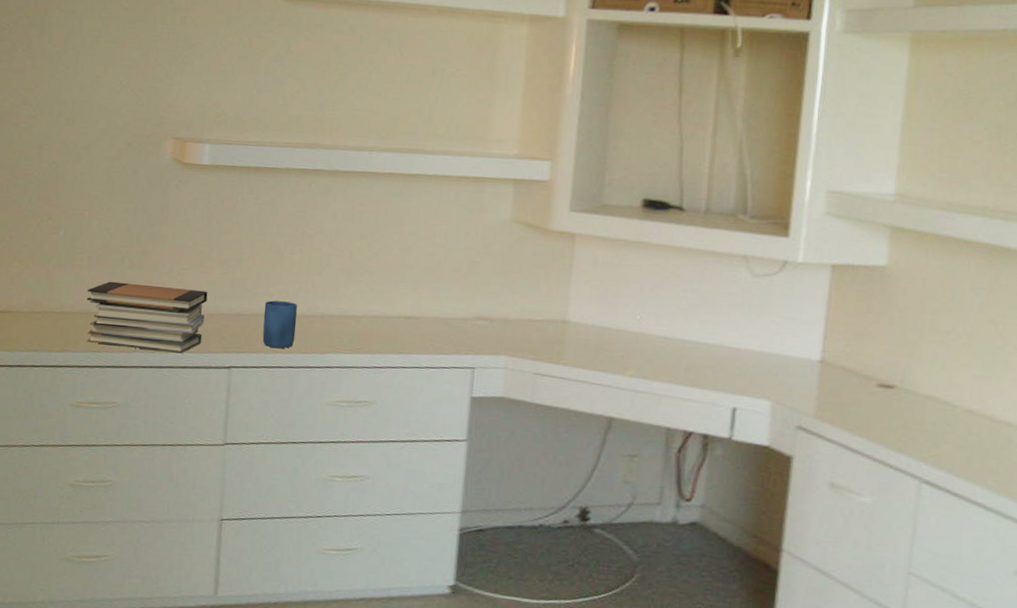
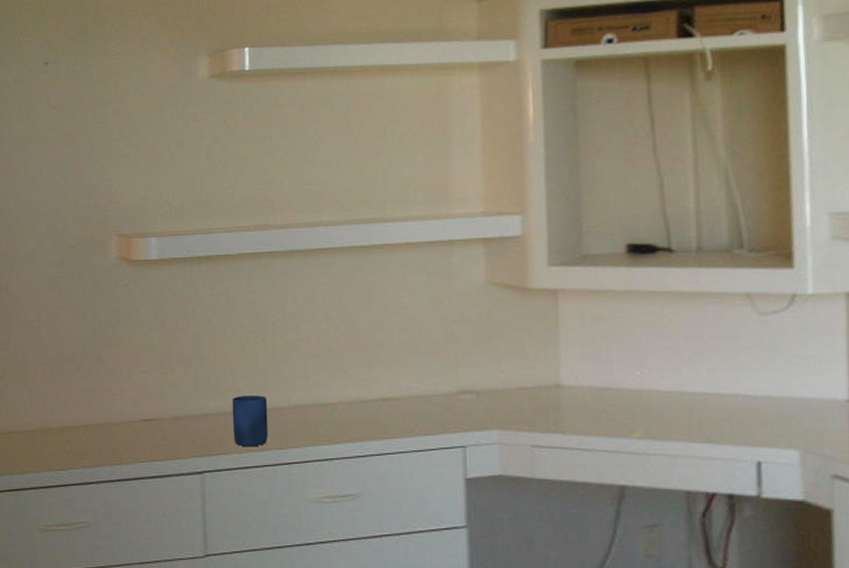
book stack: present [86,281,208,354] -> none [44,393,171,463]

